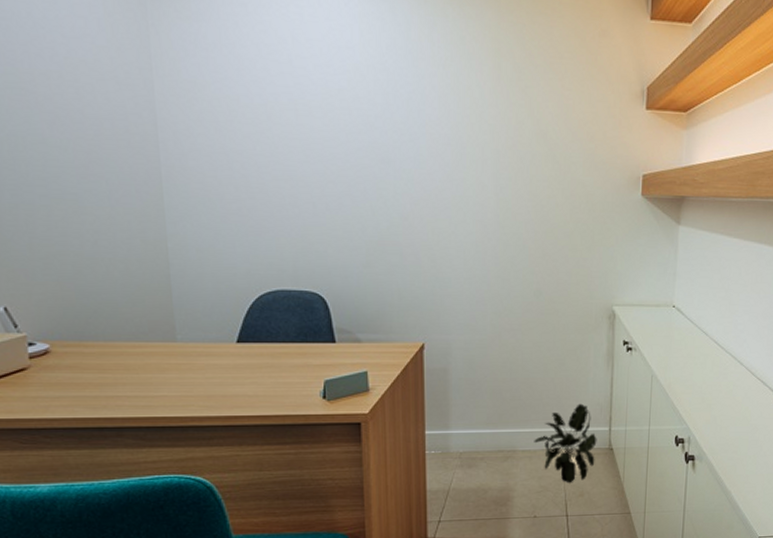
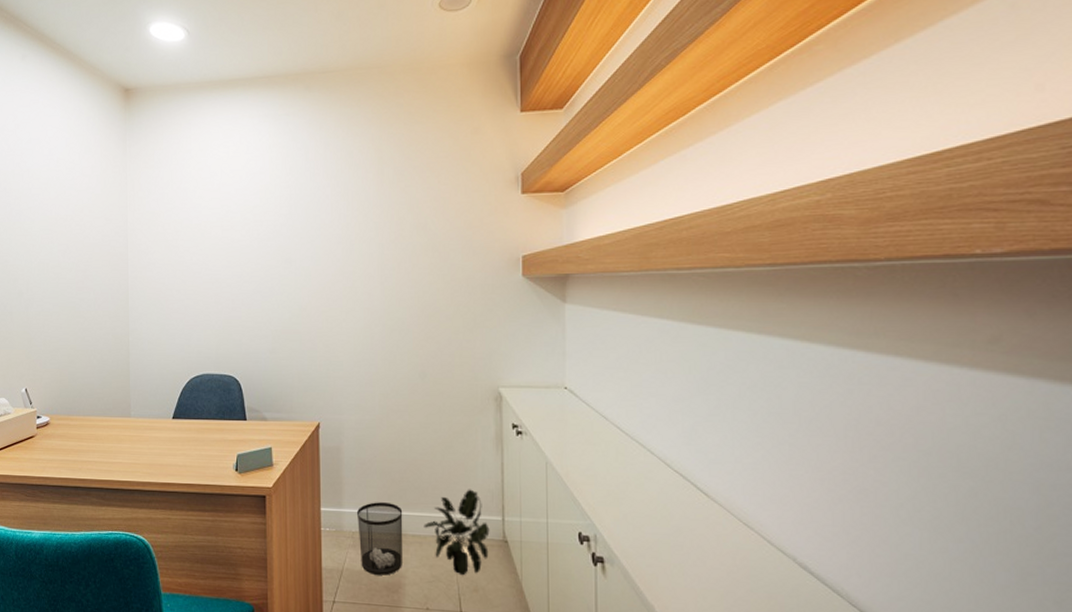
waste bin: none [464,421,513,491] -> present [356,502,403,576]

